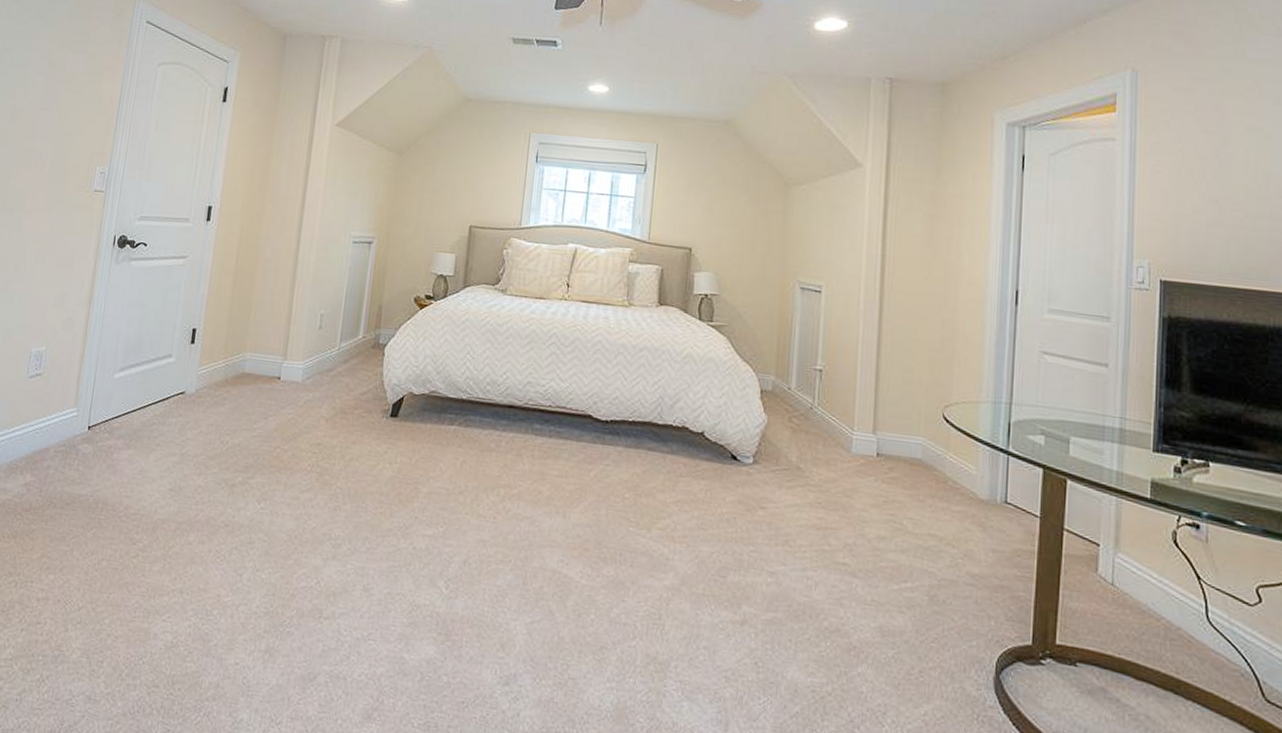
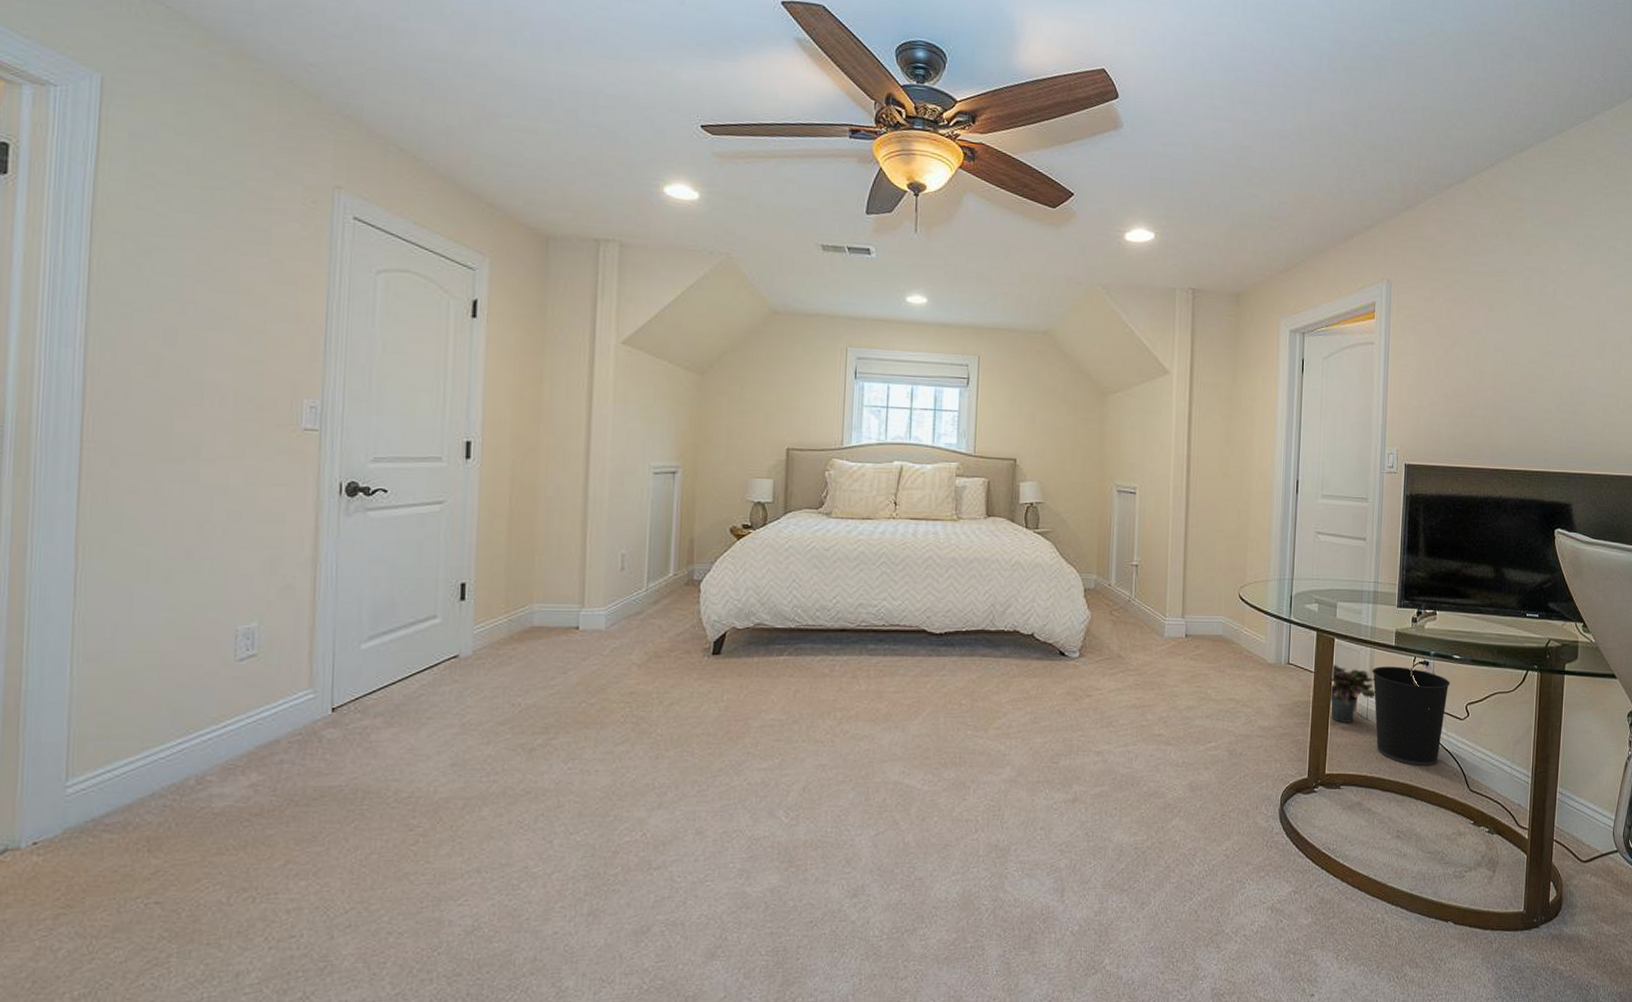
potted plant: none [1059,510,1124,587] -> present [1329,664,1375,724]
wastebasket: none [1118,521,1233,659] -> present [1372,666,1451,766]

